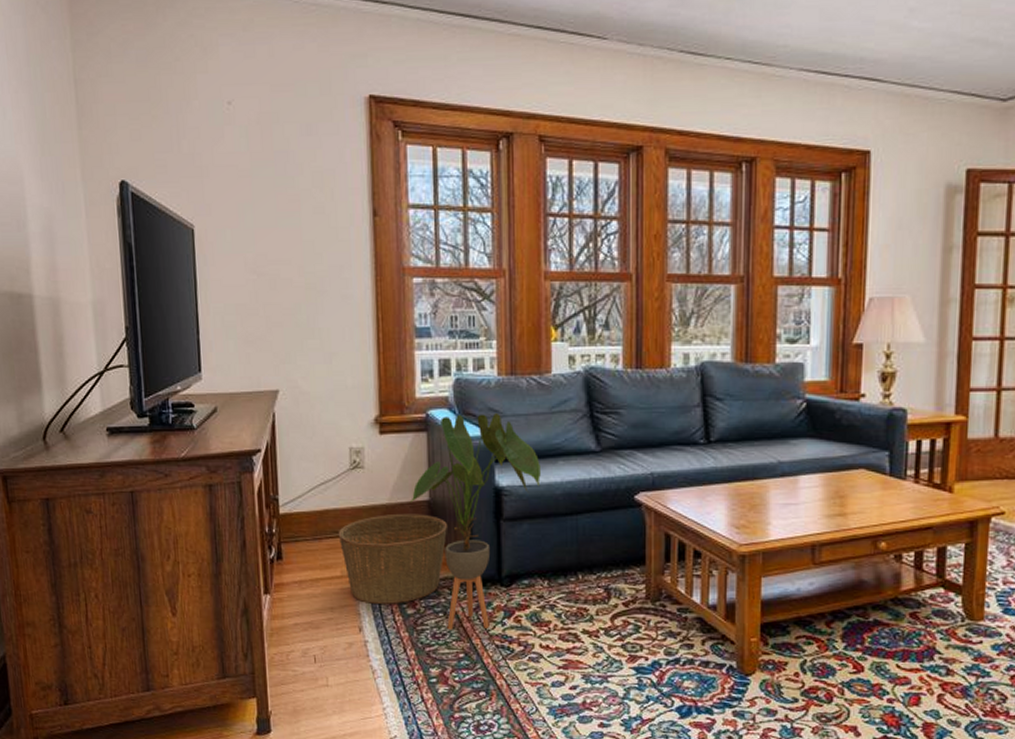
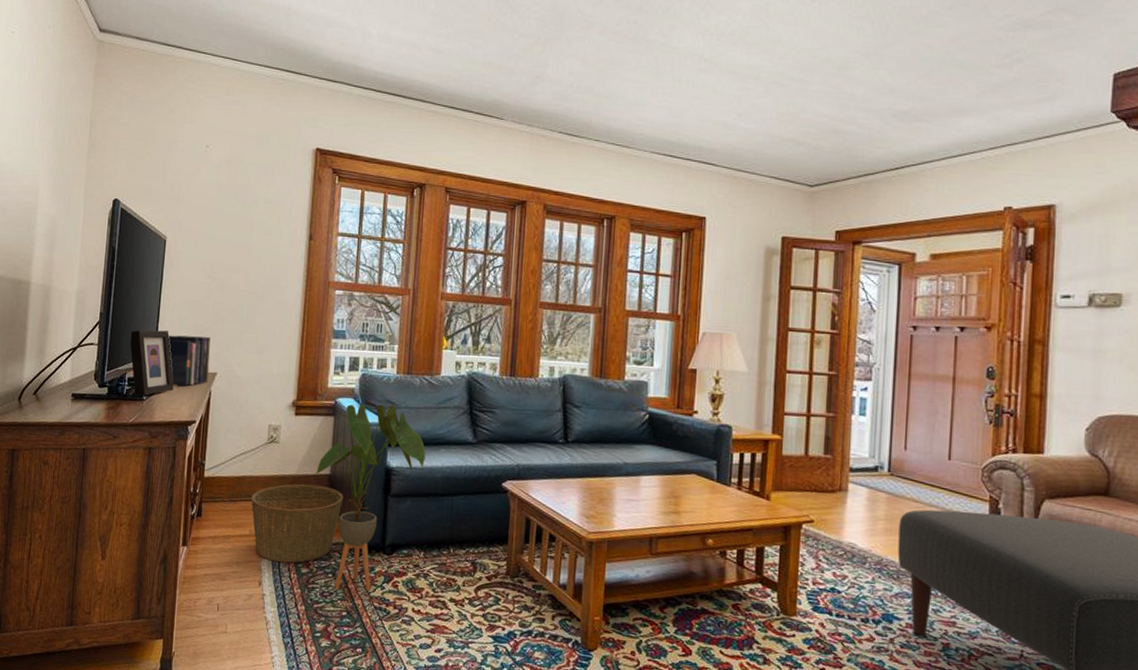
picture frame: none [165,343,229,425] -> present [129,330,174,396]
books: none [213,346,270,409] -> present [168,335,211,387]

